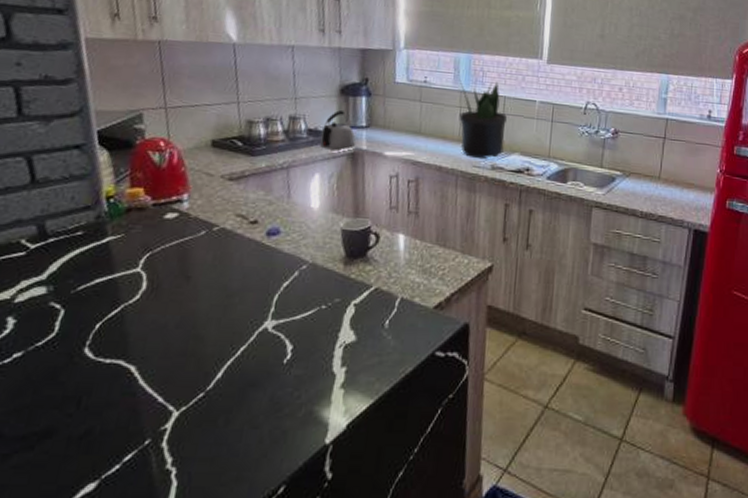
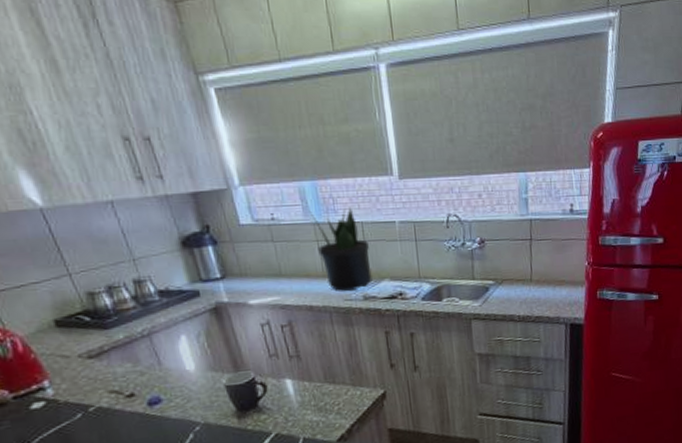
kettle: present [319,110,357,152] -> none [173,265,216,310]

